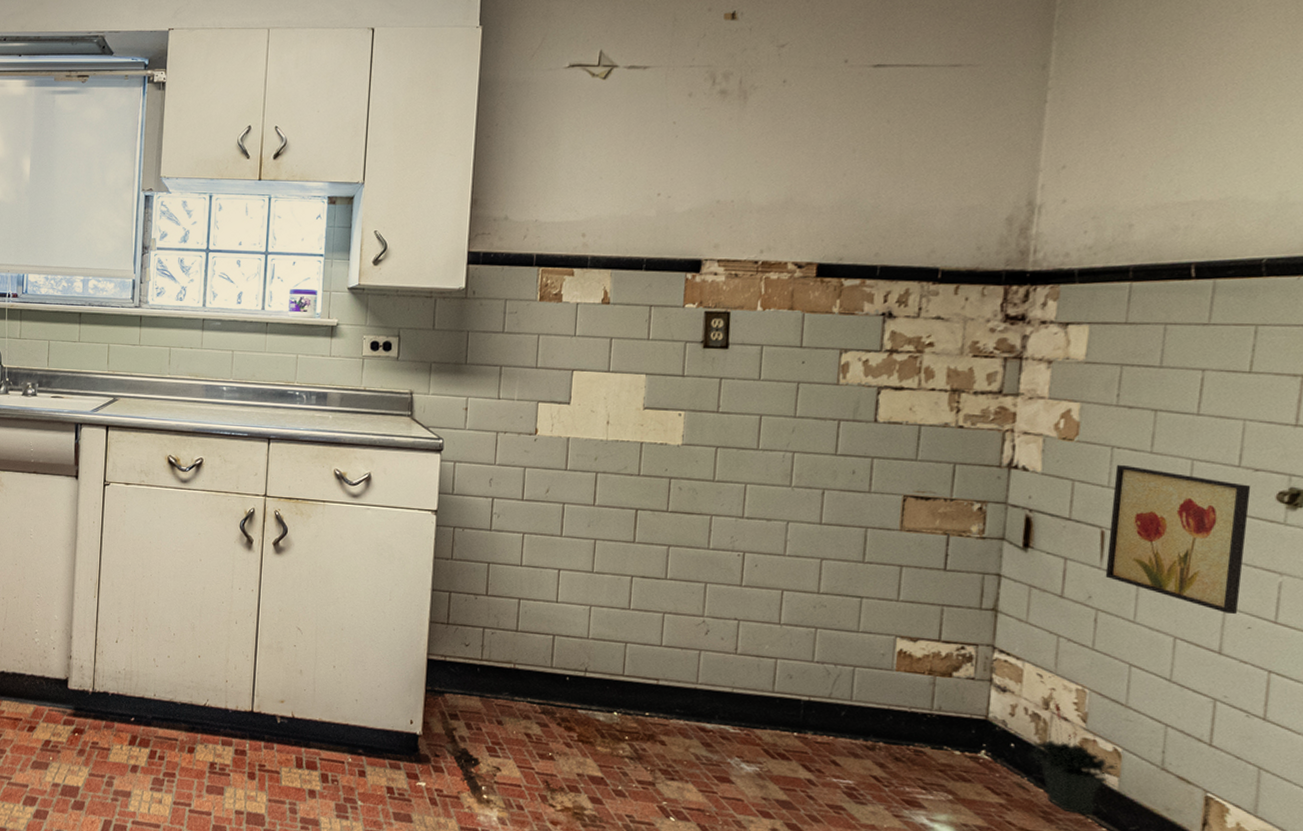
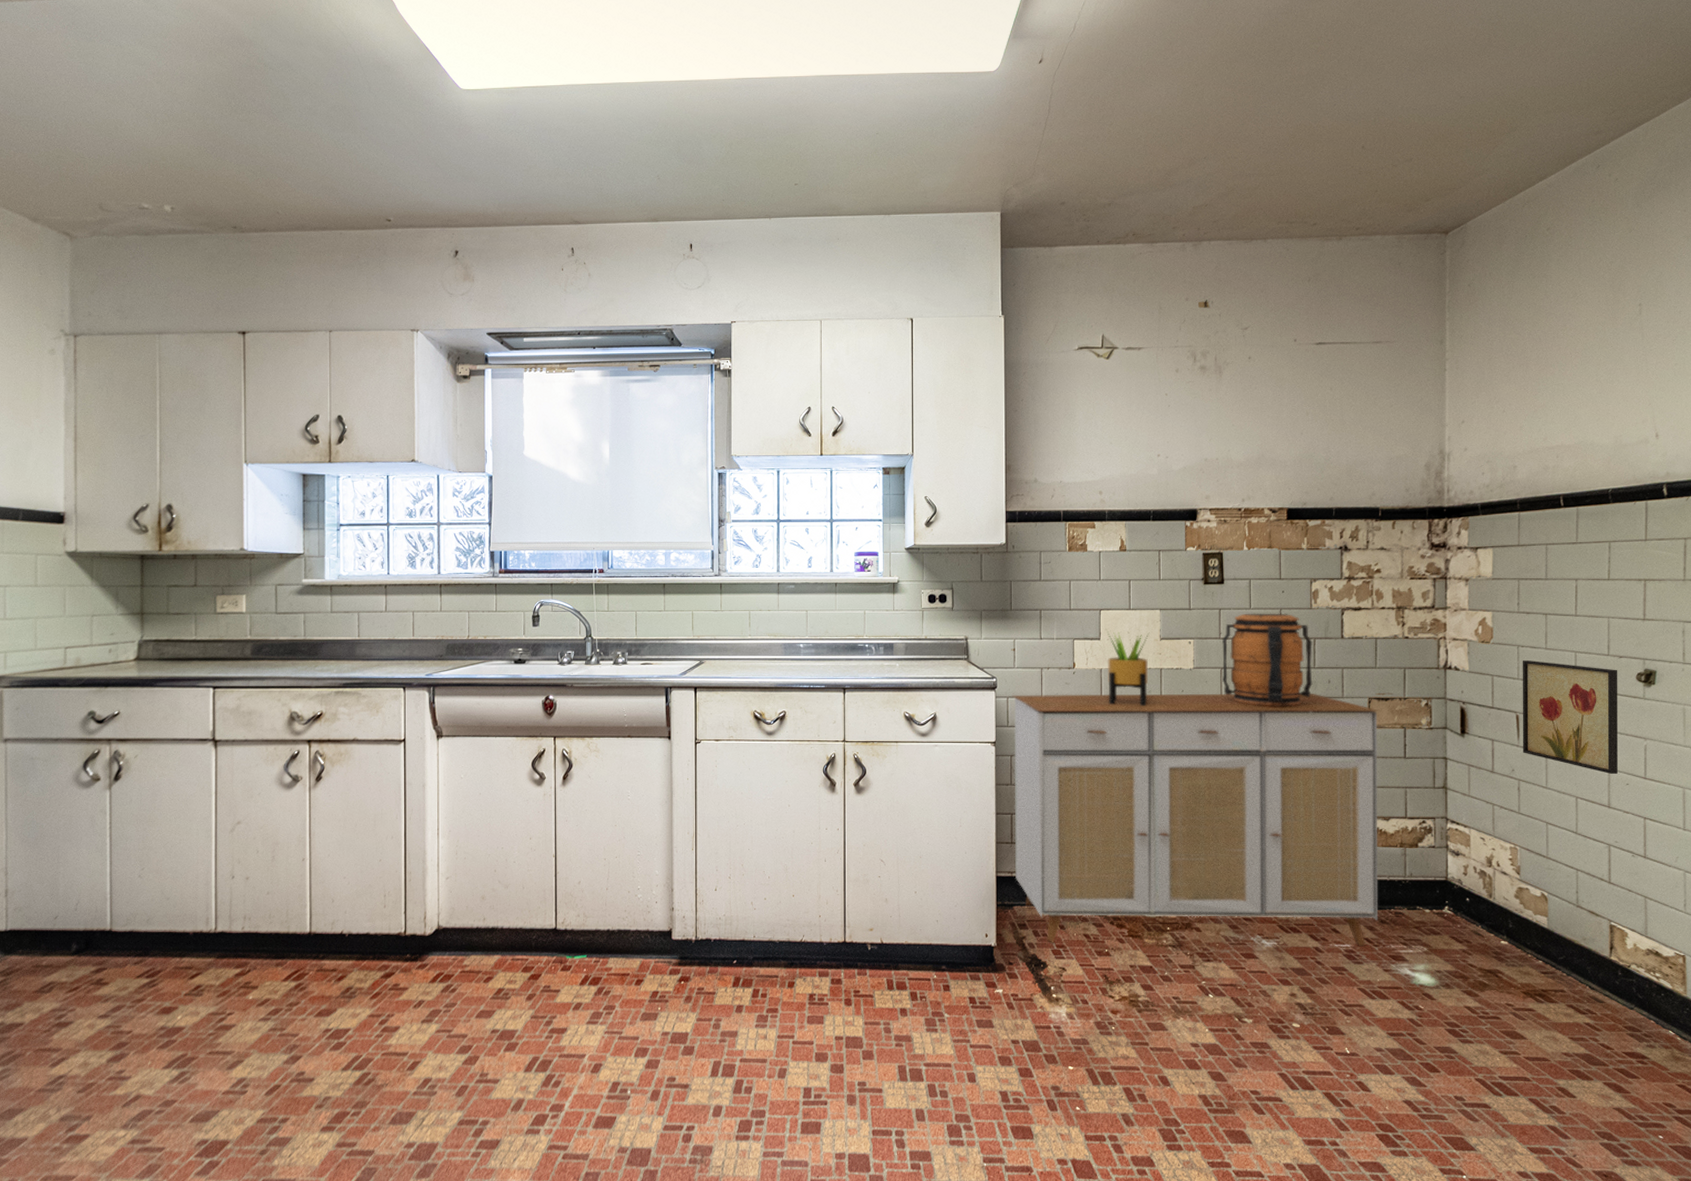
sideboard: none [448,460,919,785] -> present [1011,693,1381,946]
potted plant: none [575,393,631,483] -> present [1106,629,1150,706]
canister: none [717,385,836,498] -> present [1222,613,1313,706]
potted plant: present [1029,688,1119,815] -> none [1480,849,1546,951]

